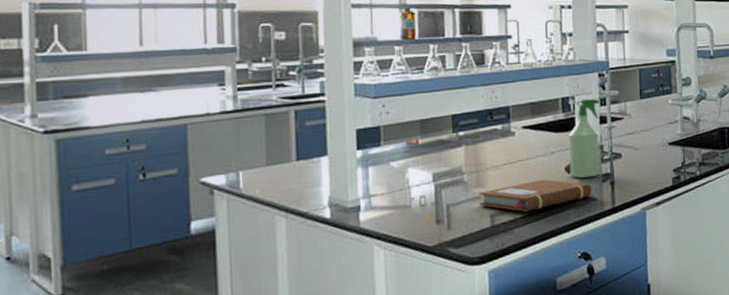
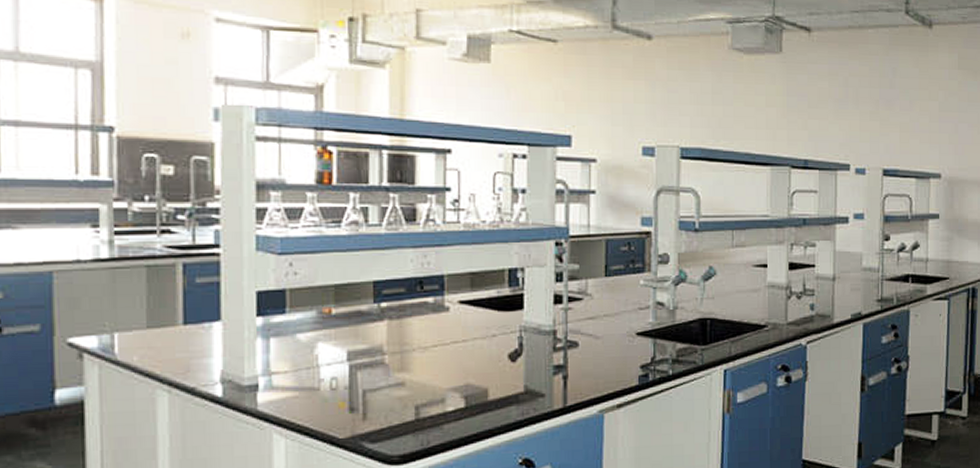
notebook: present [479,179,592,212] -> none [401,367,540,405]
spray bottle: present [568,98,600,178] -> none [514,272,555,369]

